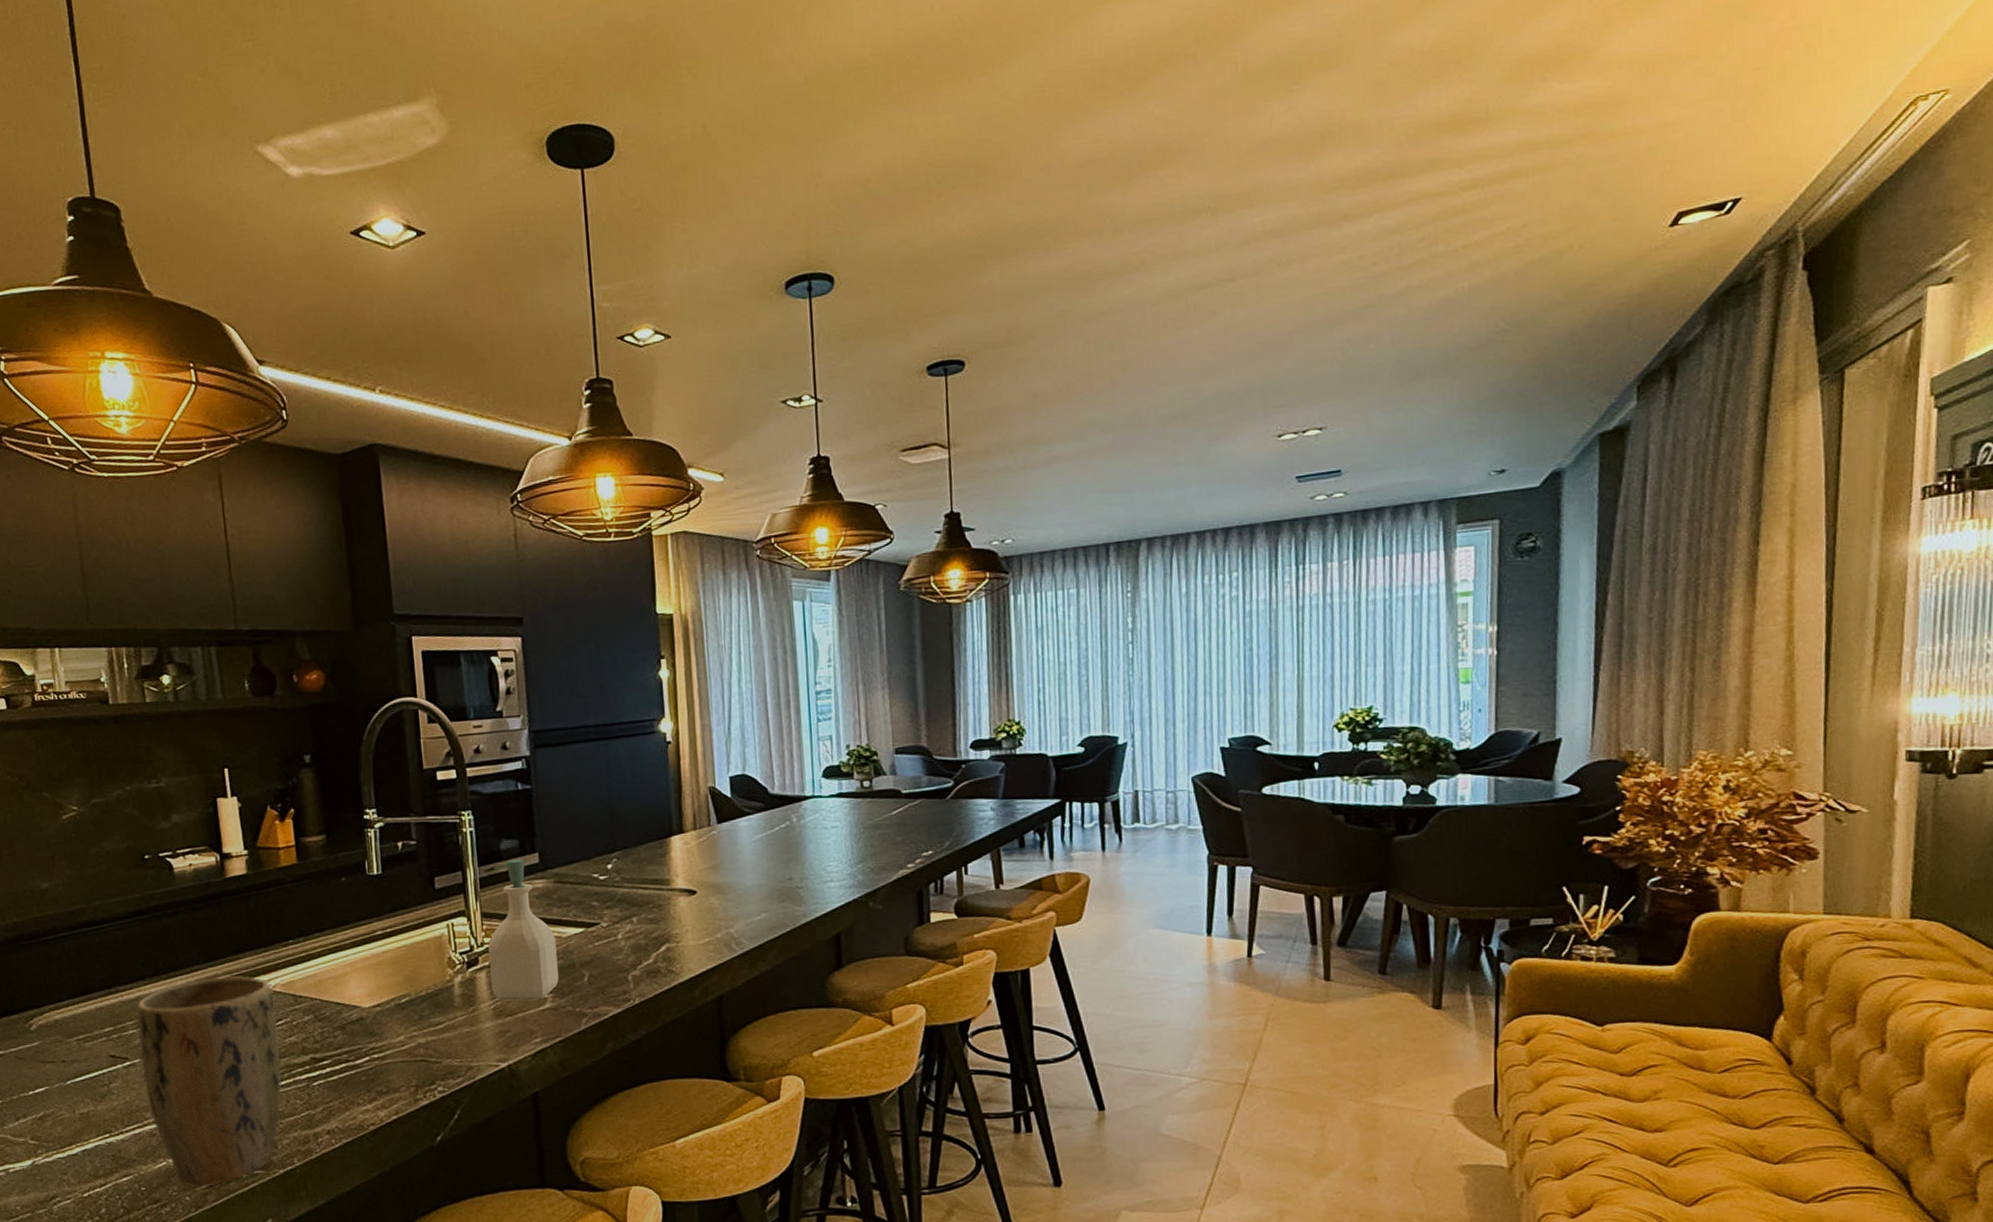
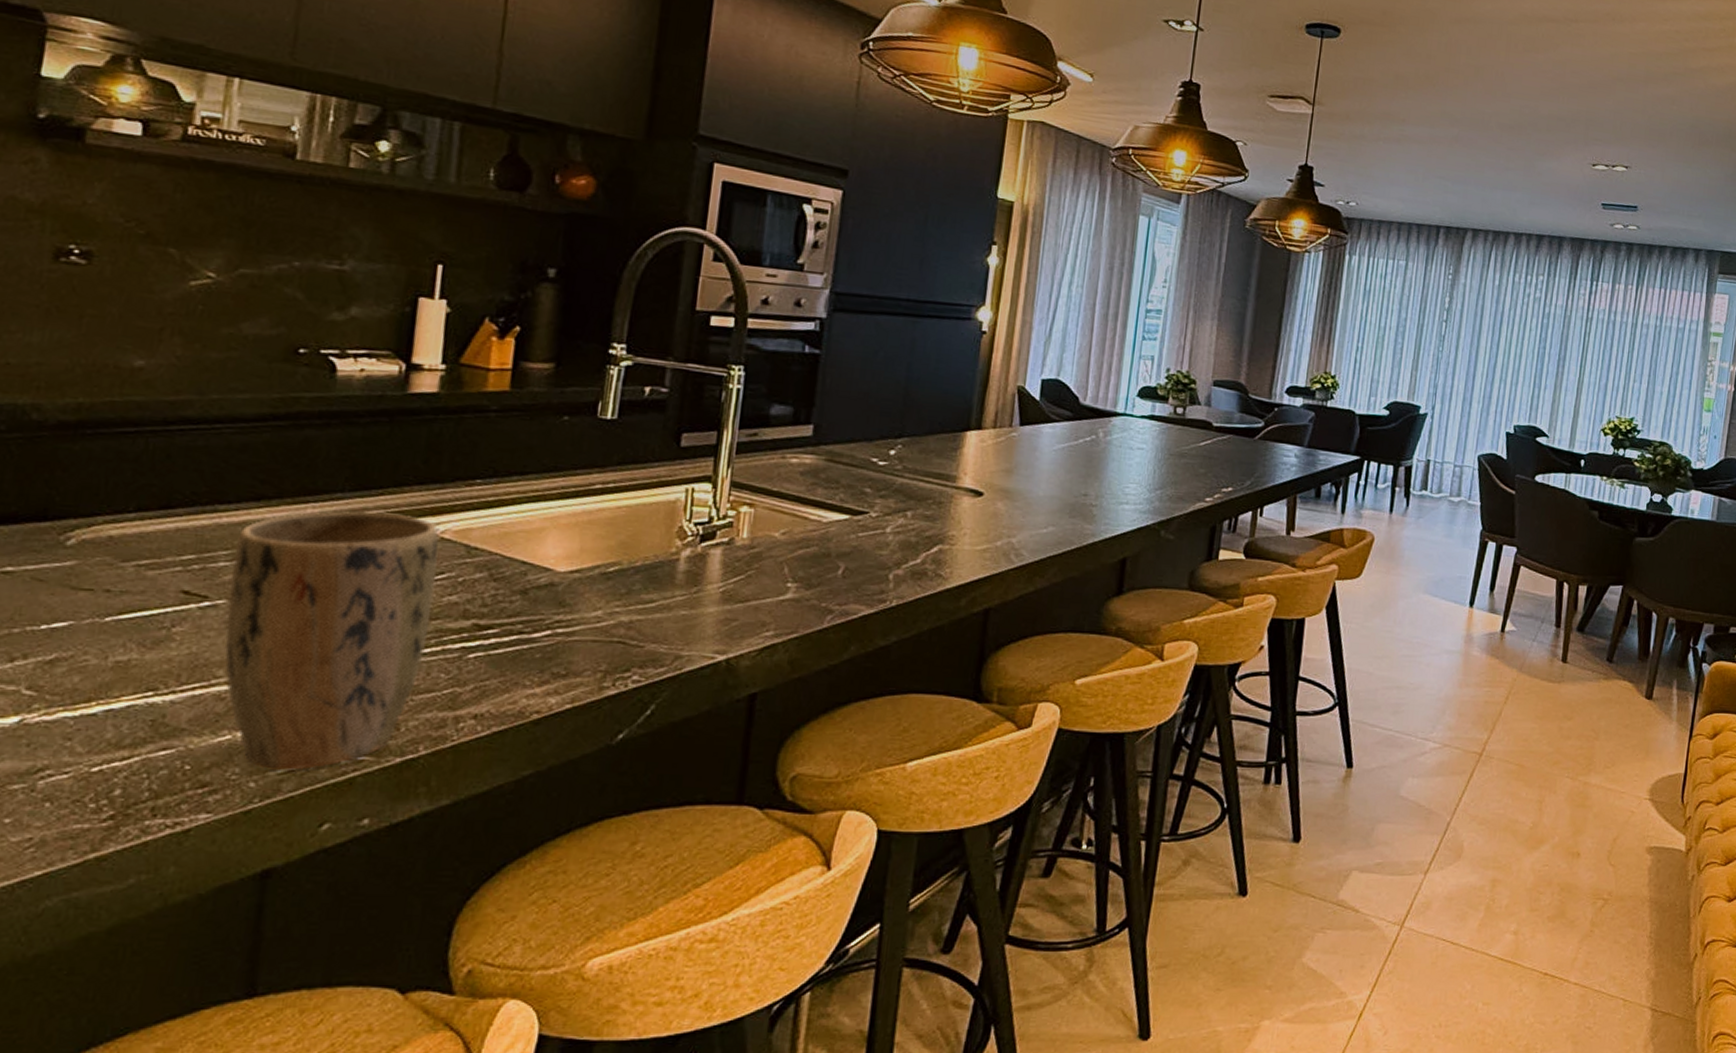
soap bottle: present [488,858,559,1001] -> none [725,427,814,589]

